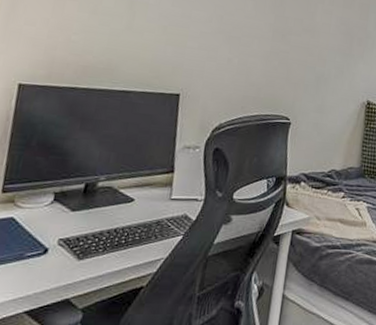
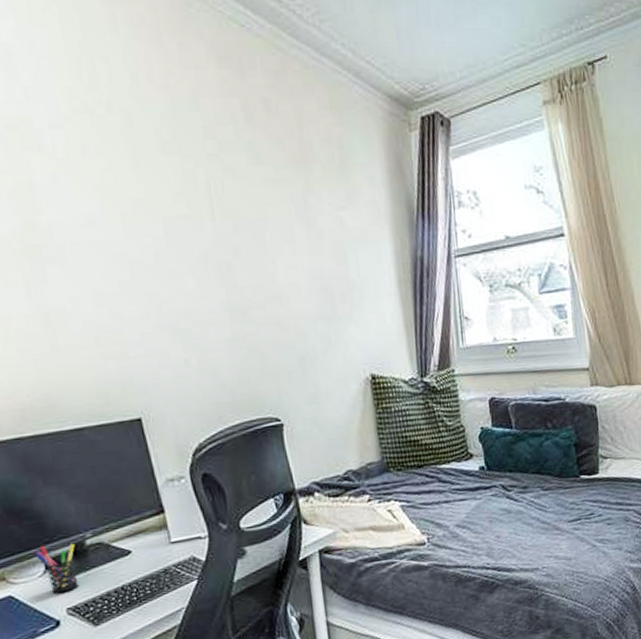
pen holder: none [49,179,88,224] -> present [35,543,79,593]

